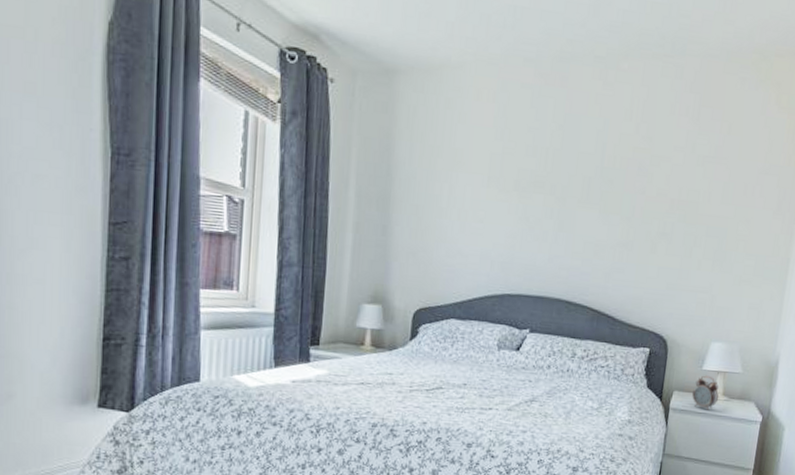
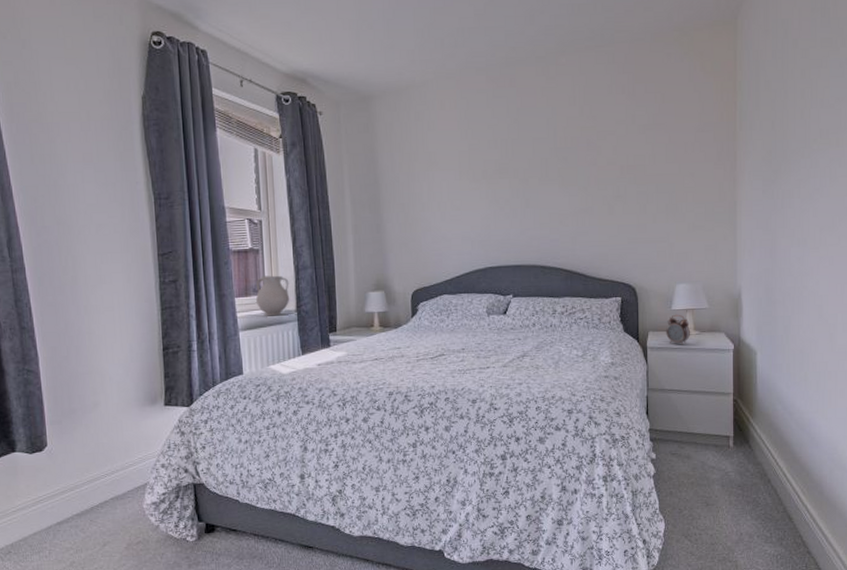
vase: none [226,267,269,317] -> present [256,275,290,316]

